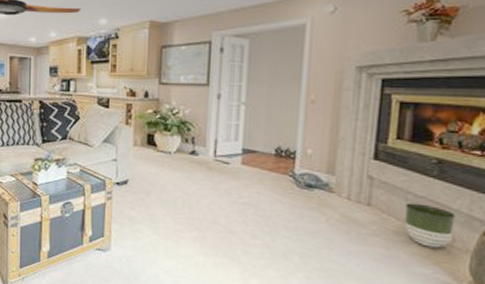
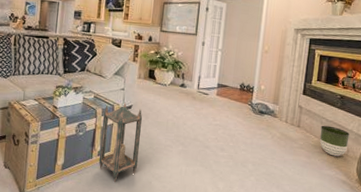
lantern: none [91,175,143,274] -> present [98,102,143,182]

